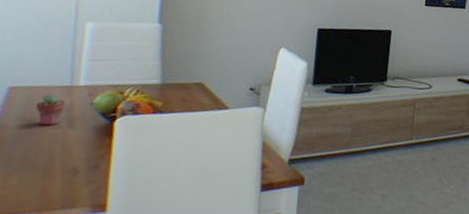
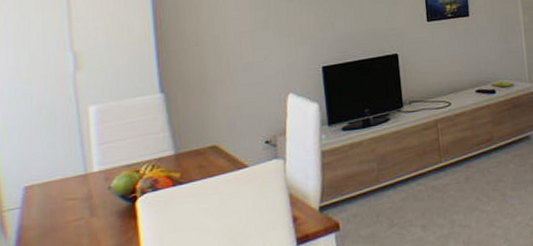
potted succulent: present [36,93,66,126] -> none [55,185,84,220]

